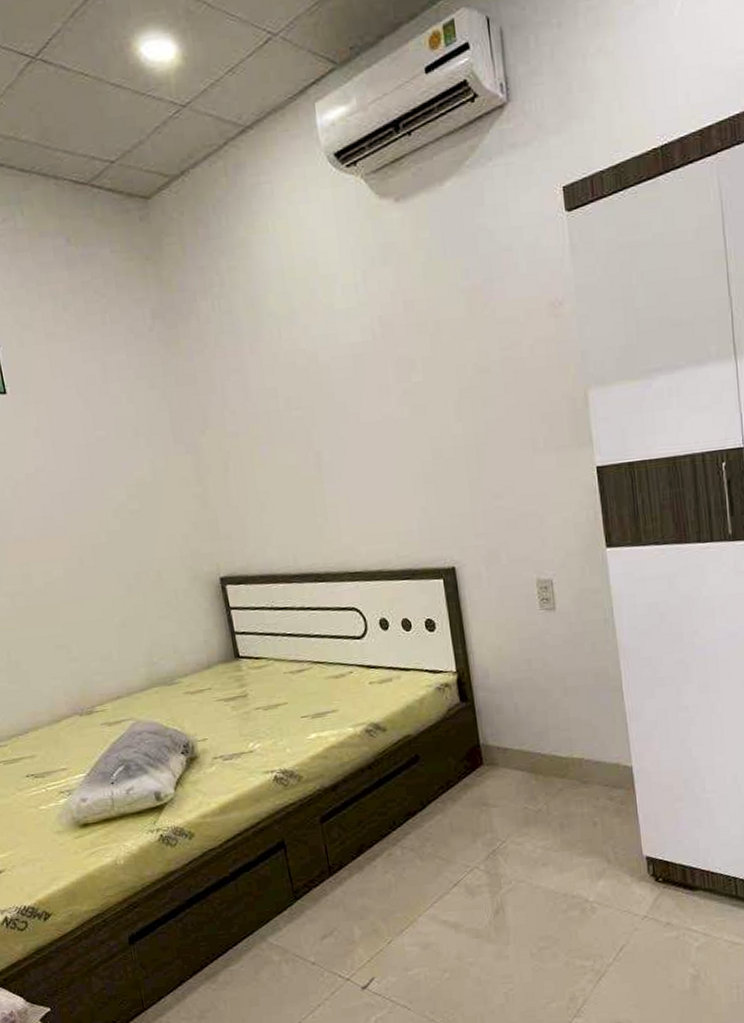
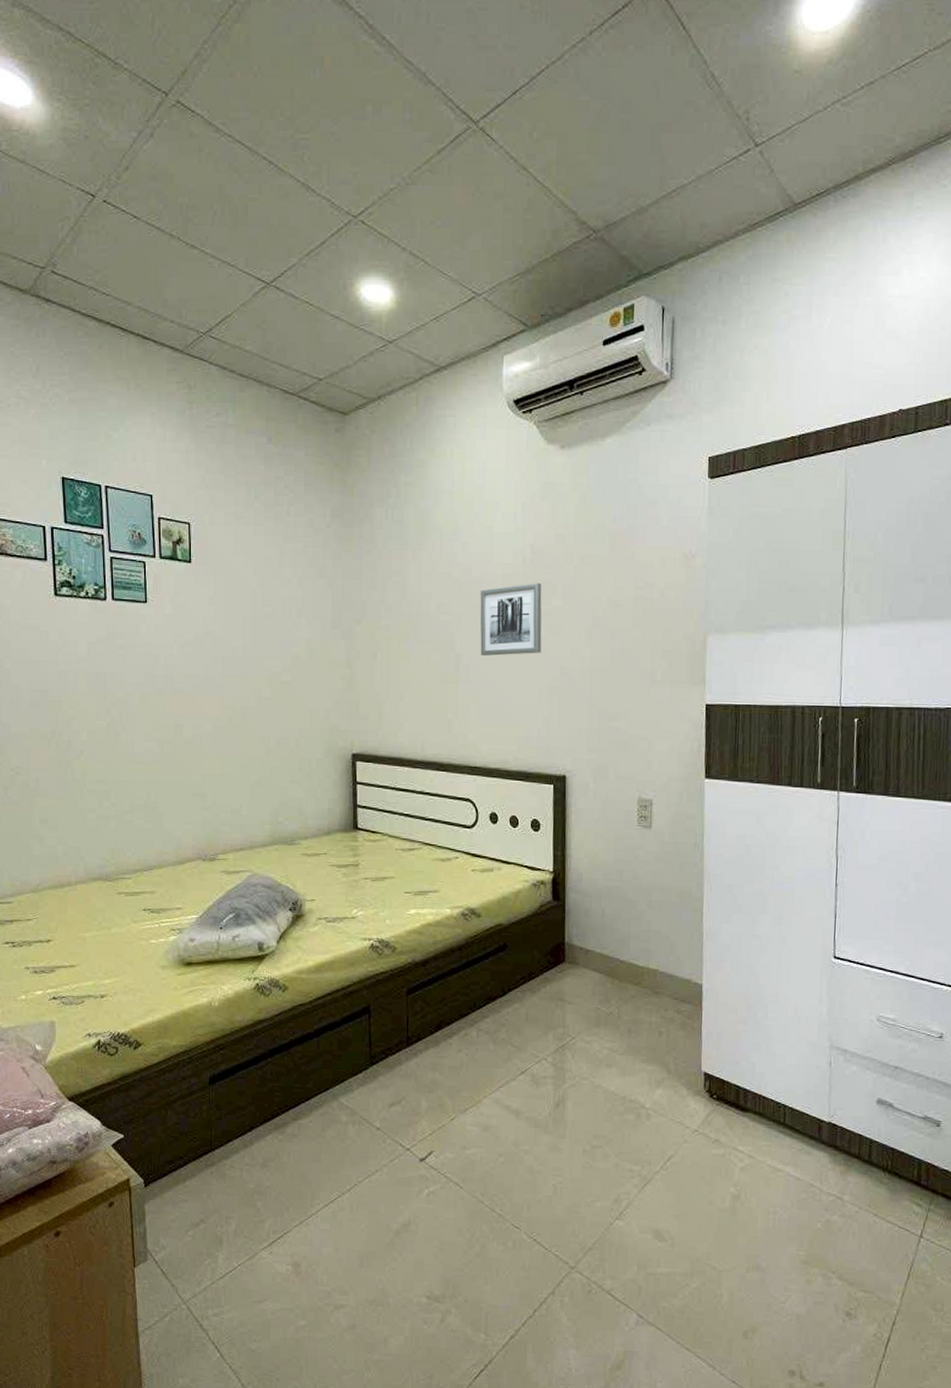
wall art: none [331,358,409,449] -> present [480,582,542,656]

